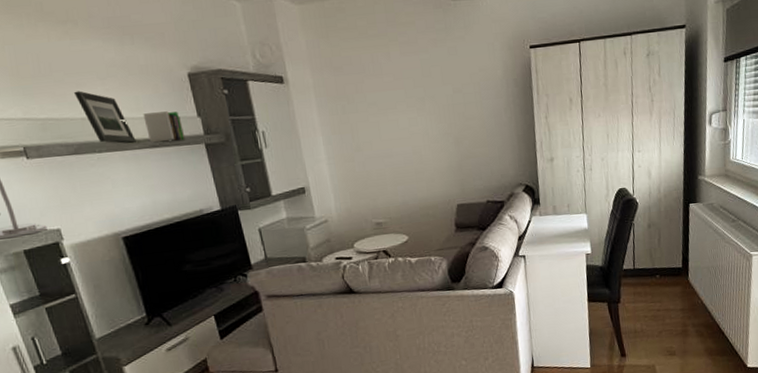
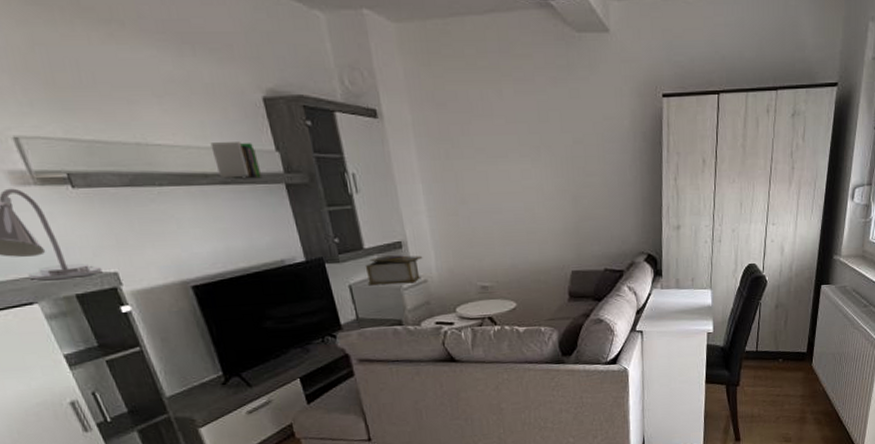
picture frame: present [74,91,136,144] -> none [125,109,203,178]
decorative box: none [273,198,324,228] -> present [365,254,423,286]

